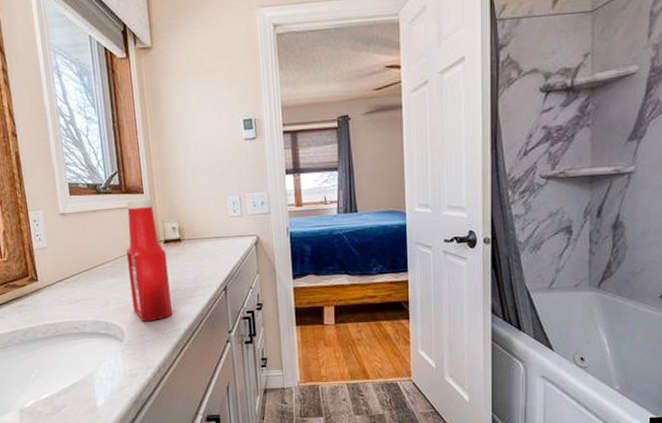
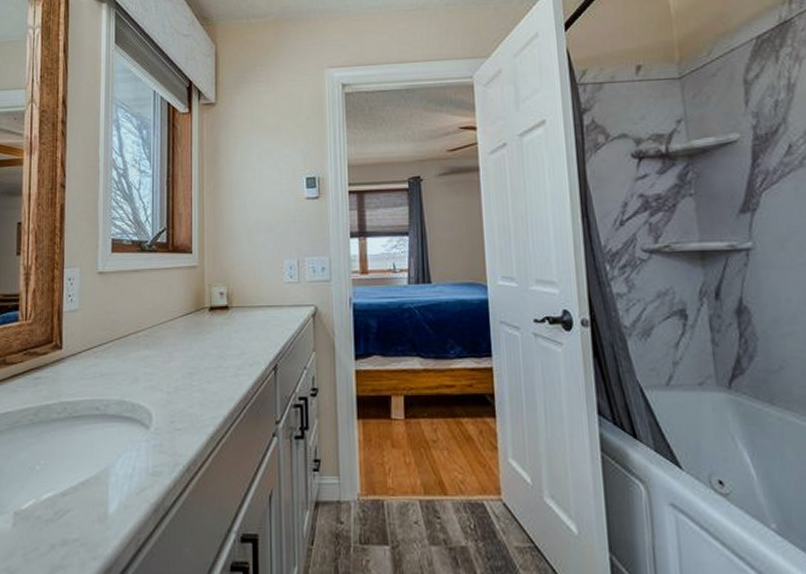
ketchup bottle: present [126,199,172,322] -> none [165,260,211,405]

